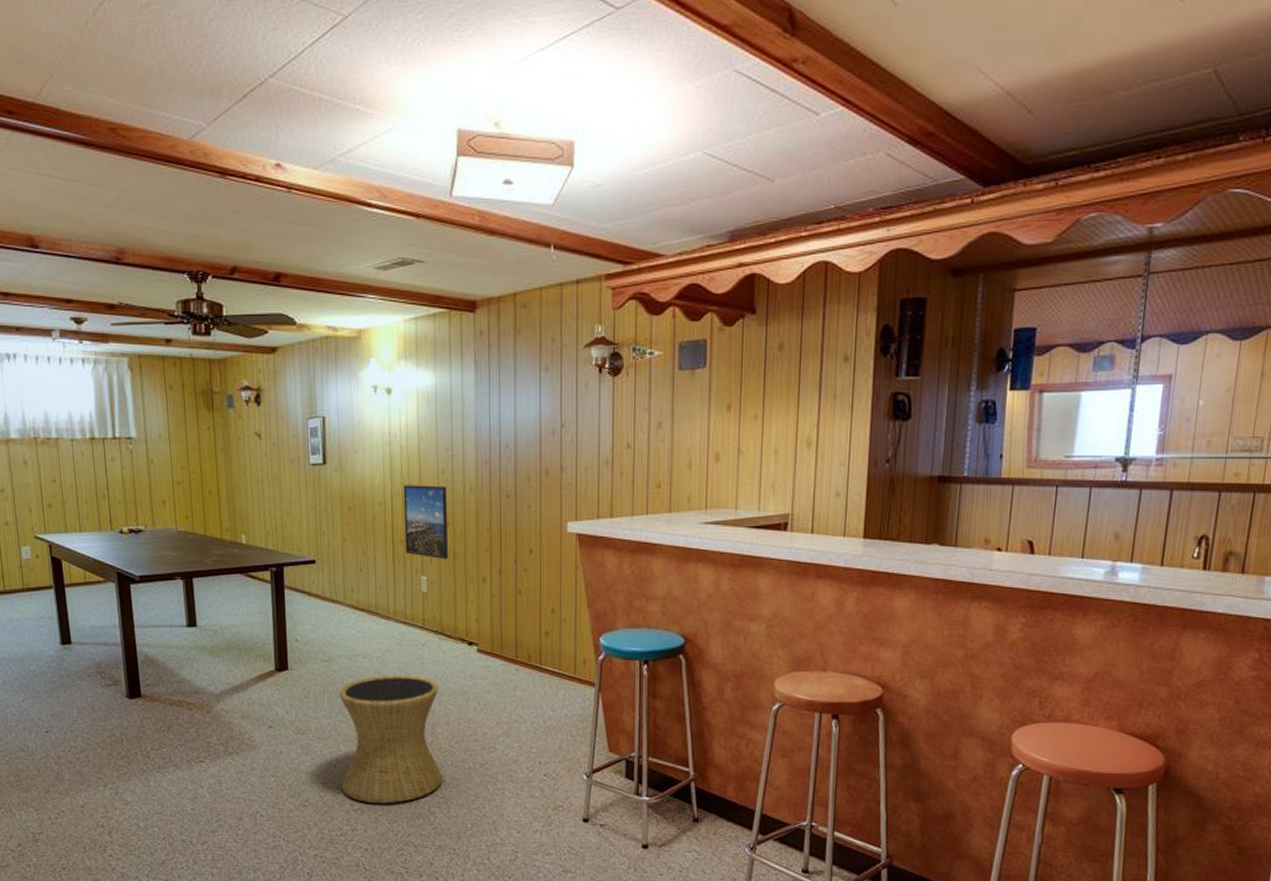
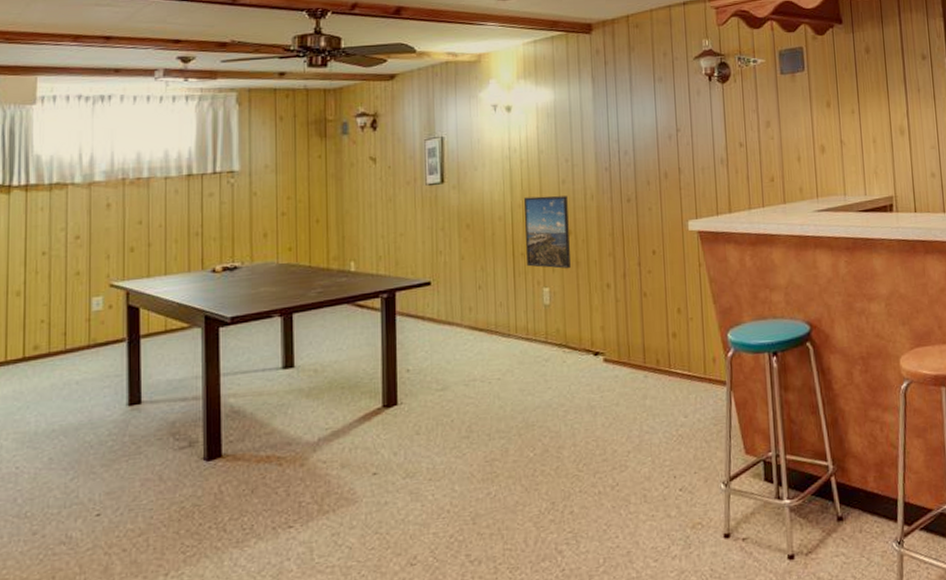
side table: present [339,674,444,804] -> none [454,395,571,550]

